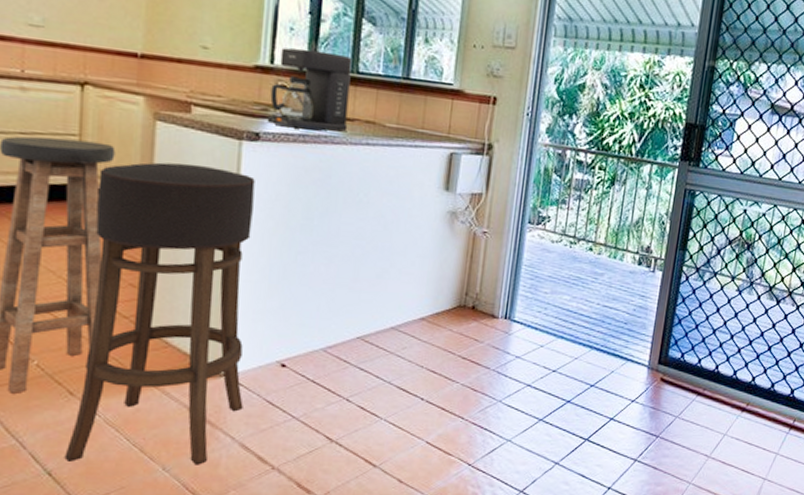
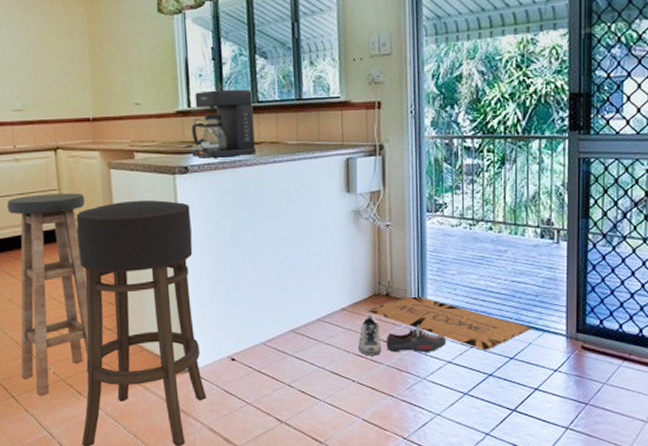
shoe: none [433,328,460,373] -> present [358,315,382,356]
doormat: none [447,310,616,376] -> present [365,295,531,350]
shoe: none [464,342,529,373] -> present [386,324,447,352]

